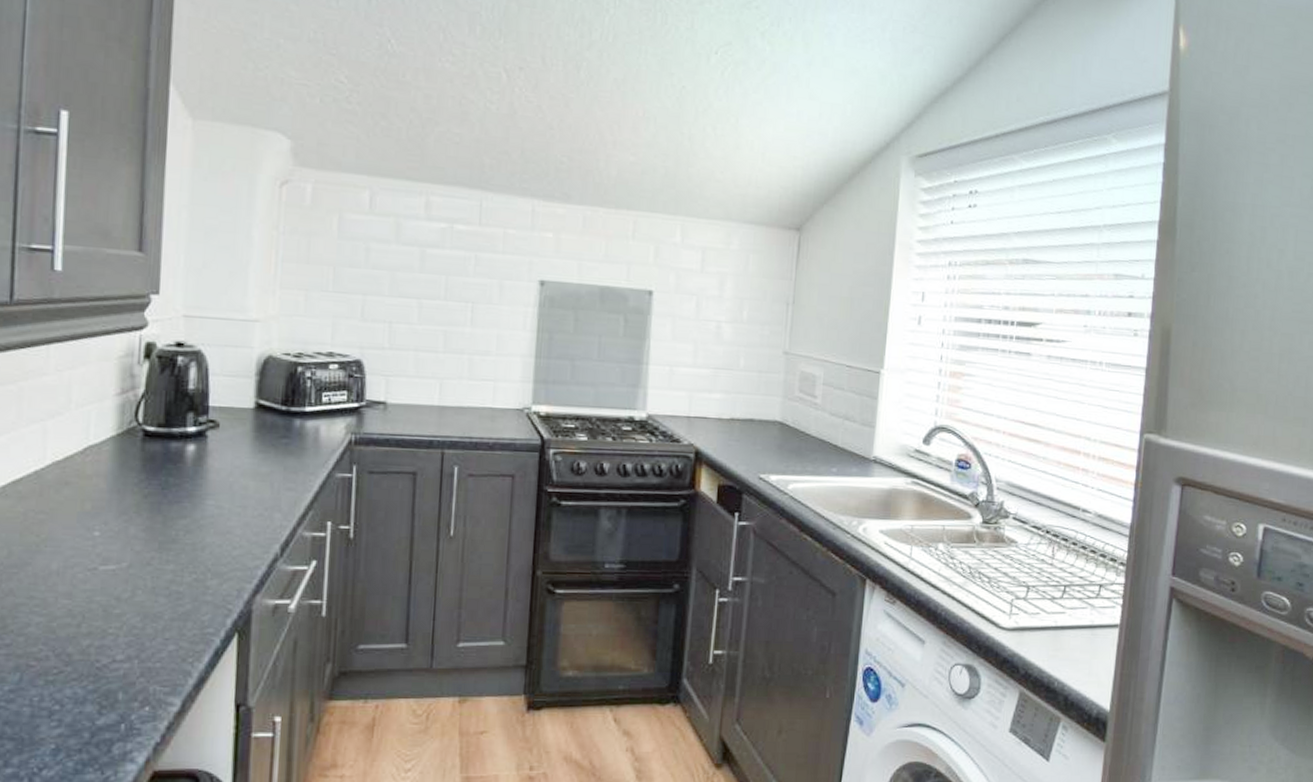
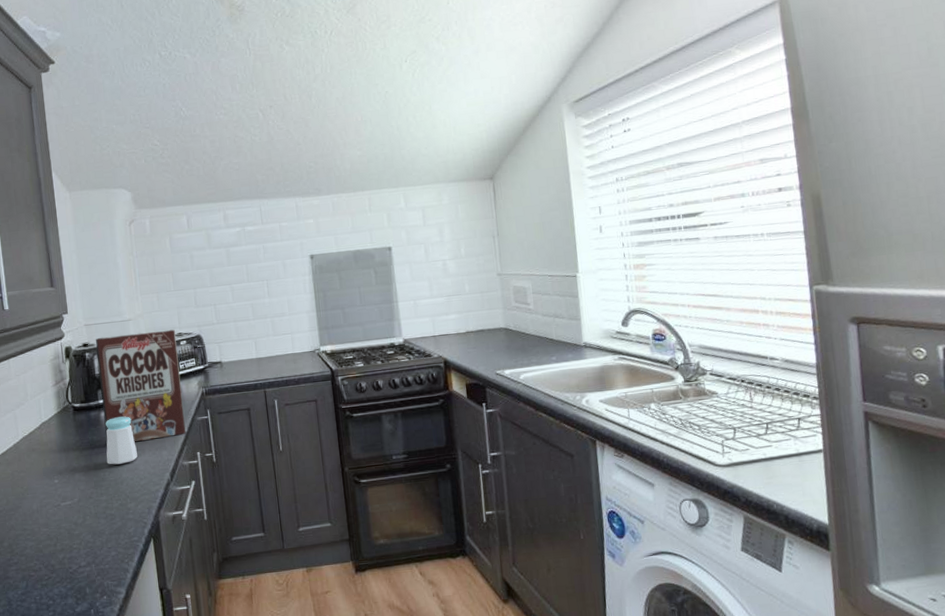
salt shaker: none [184,455,235,523] -> present [105,416,137,465]
cereal box: none [189,337,324,495] -> present [96,329,186,442]

